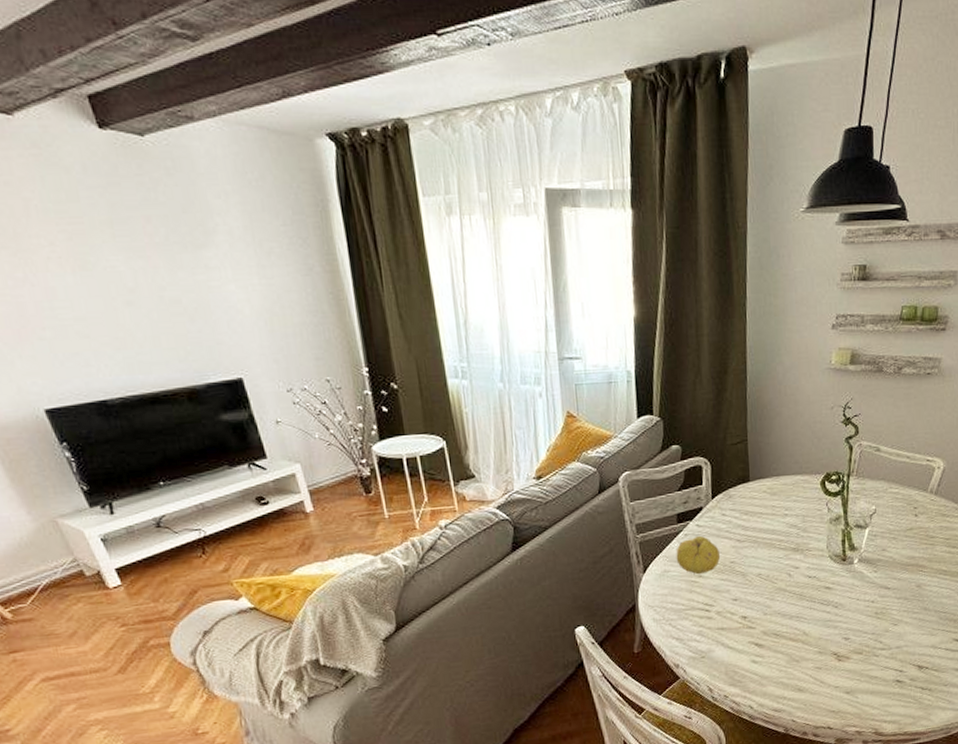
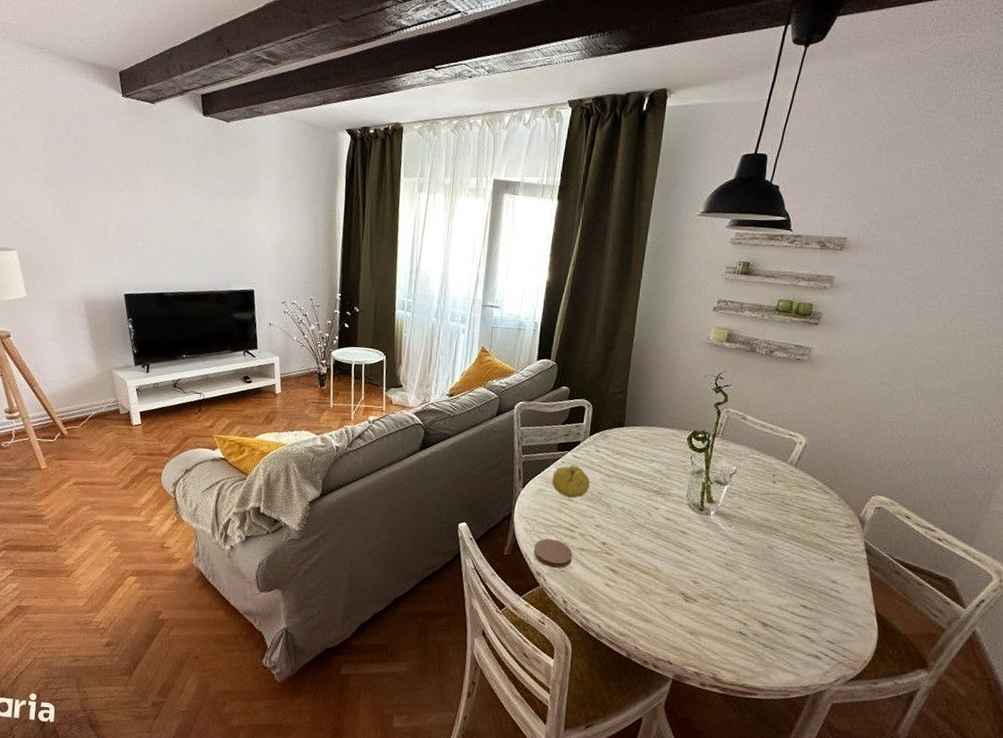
coaster: none [667,624,712,656] -> present [533,538,573,569]

